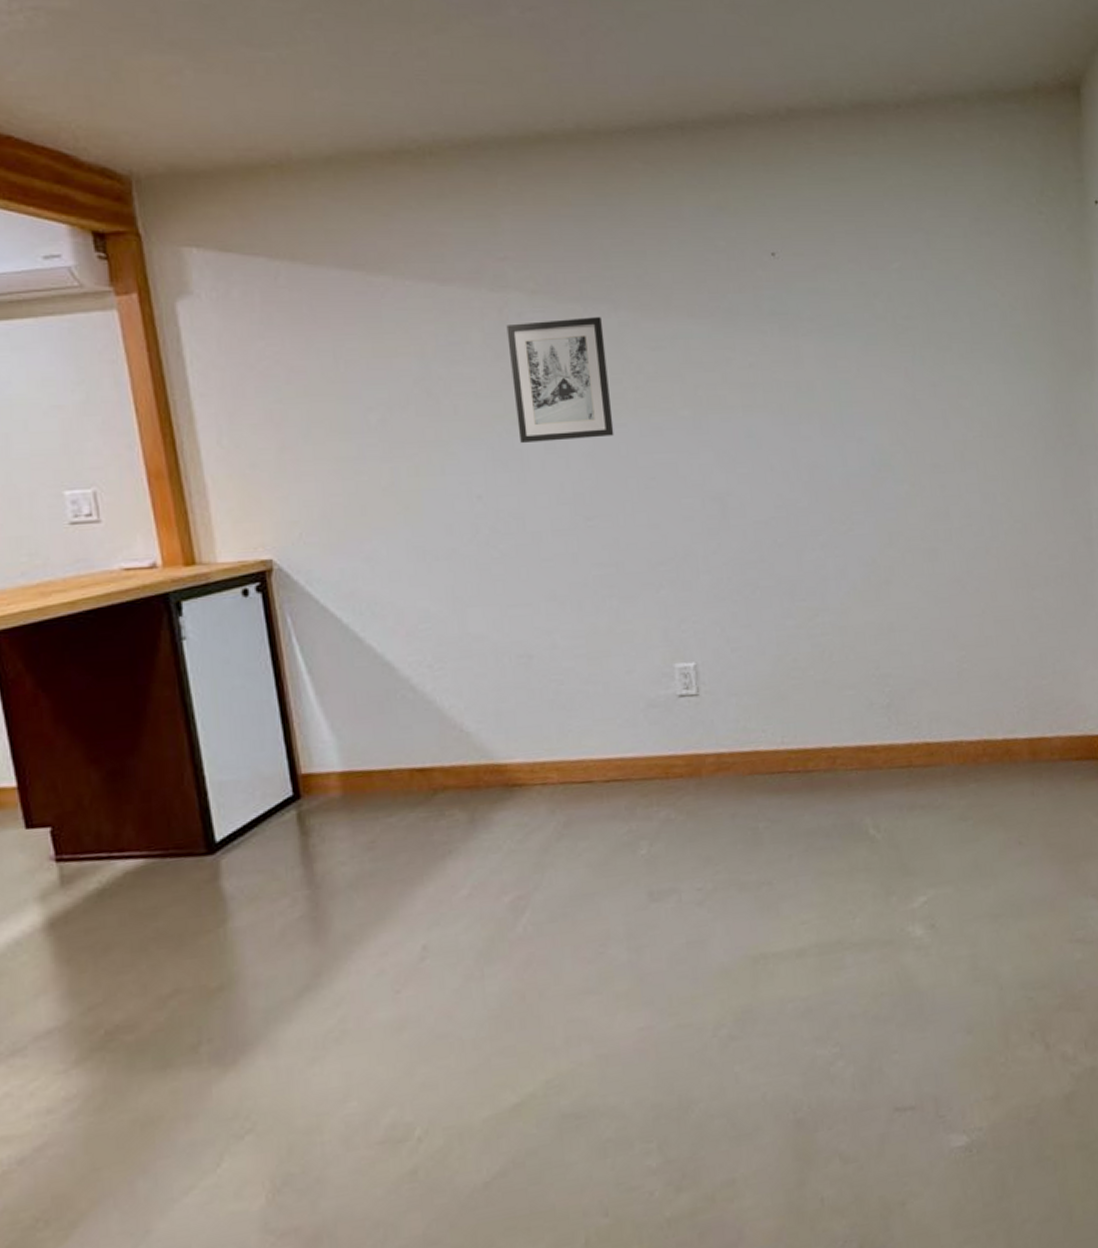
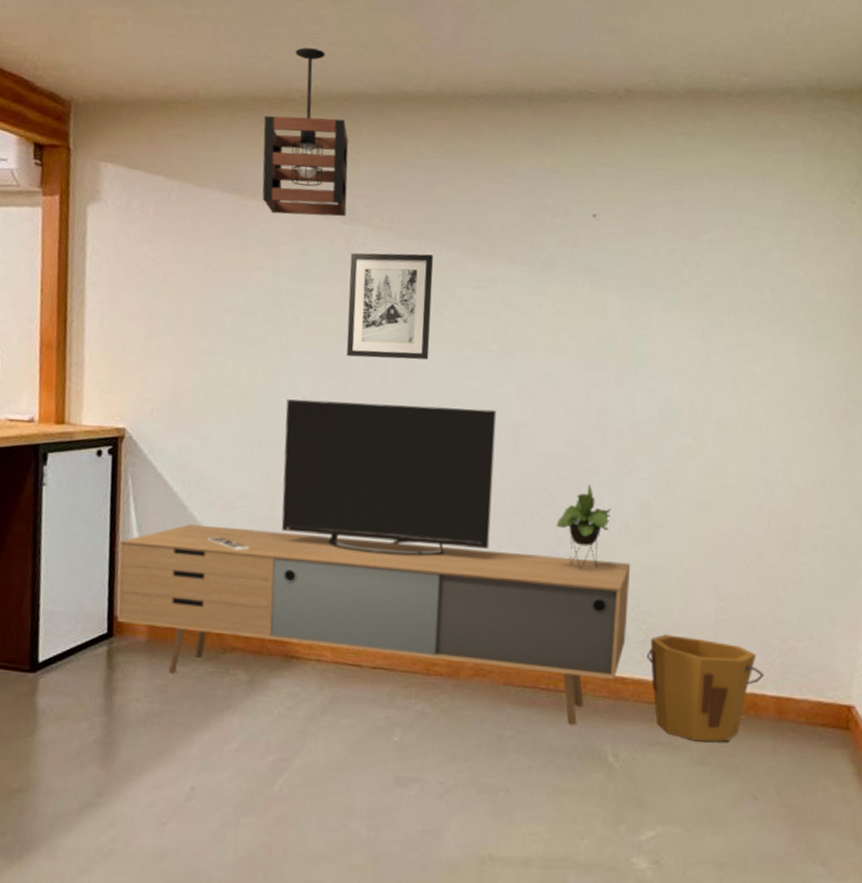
media console: none [288,482,871,827] -> present [116,399,631,726]
pendant light: none [377,88,493,288] -> present [262,47,349,217]
bucket: none [894,692,1014,798] -> present [647,634,764,742]

